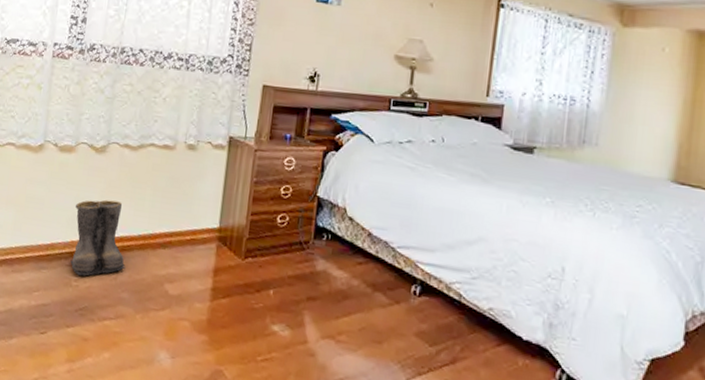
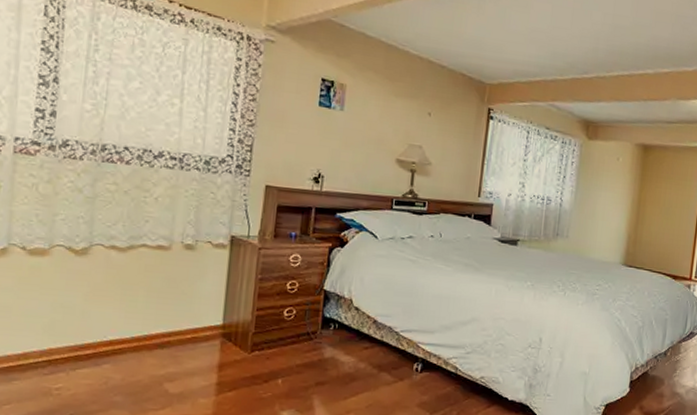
boots: present [70,199,126,277] -> none [49,303,118,385]

